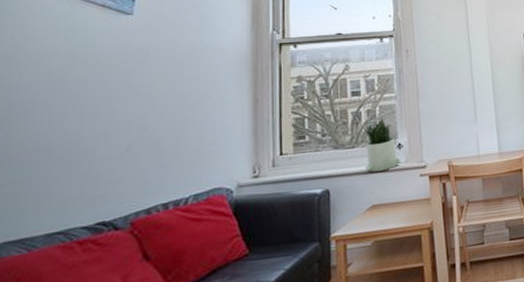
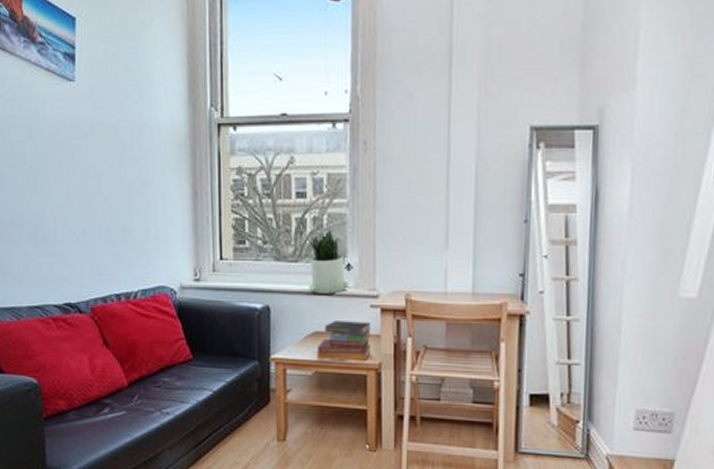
books: none [374,188,424,230] -> present [316,321,372,362]

